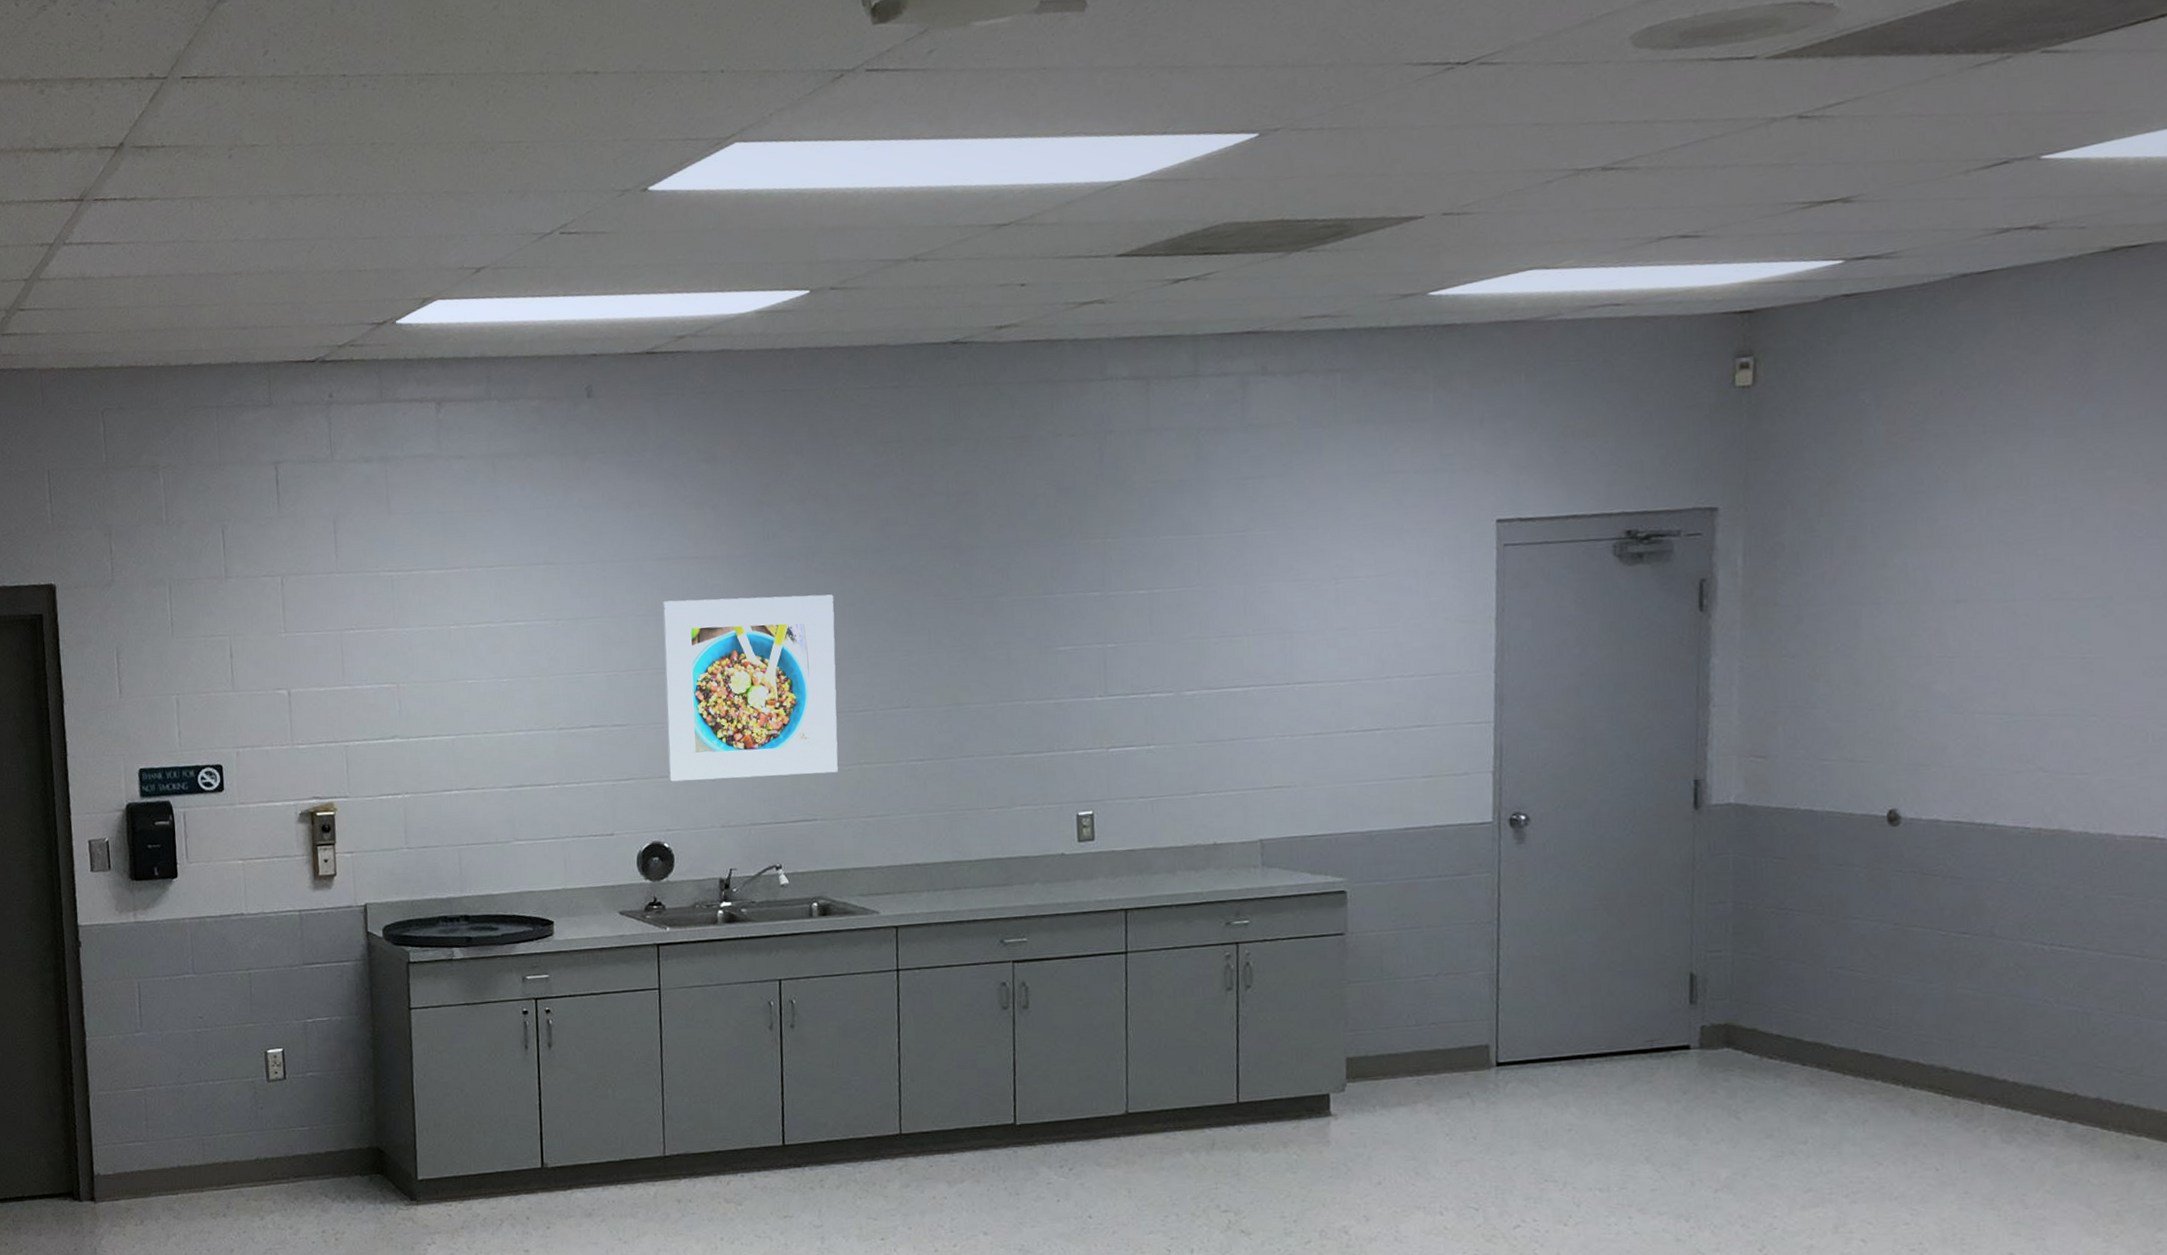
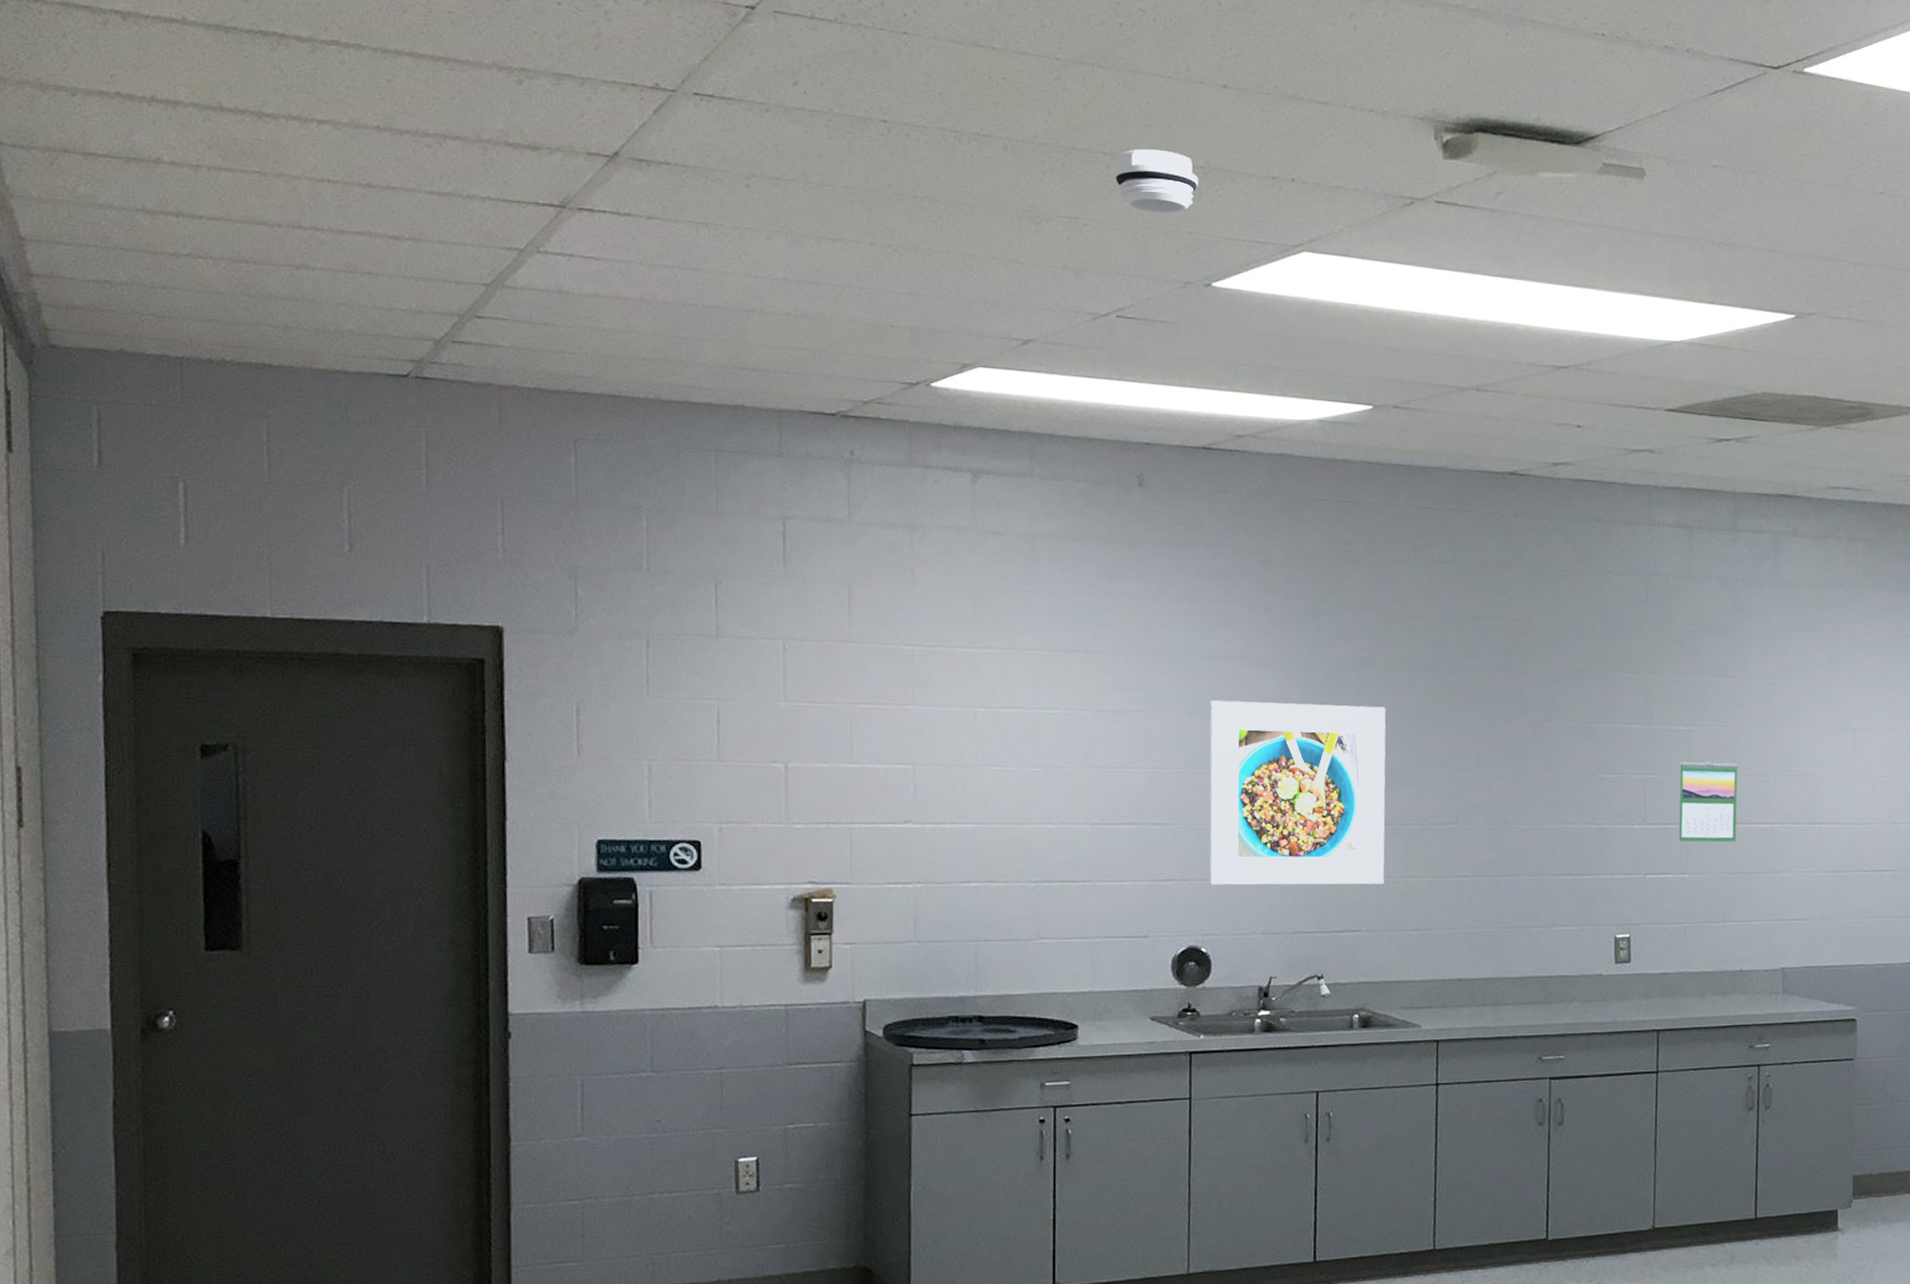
smoke detector: none [552,61,631,126] -> present [1114,149,1198,213]
calendar: none [1141,625,1207,712] -> present [1677,761,1738,843]

